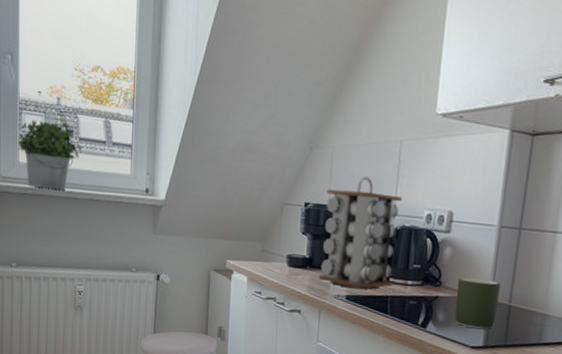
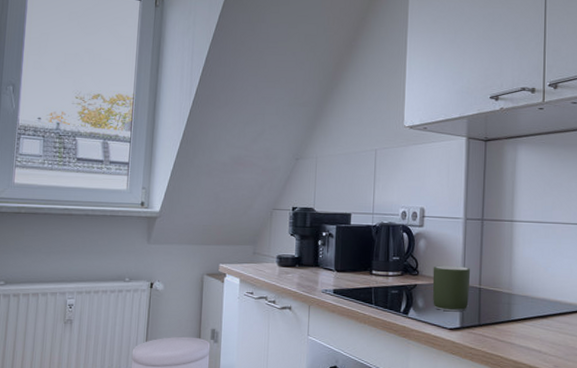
potted plant: present [17,119,82,190] -> none [13,143,79,208]
spice rack: present [318,176,403,289] -> none [307,181,380,282]

